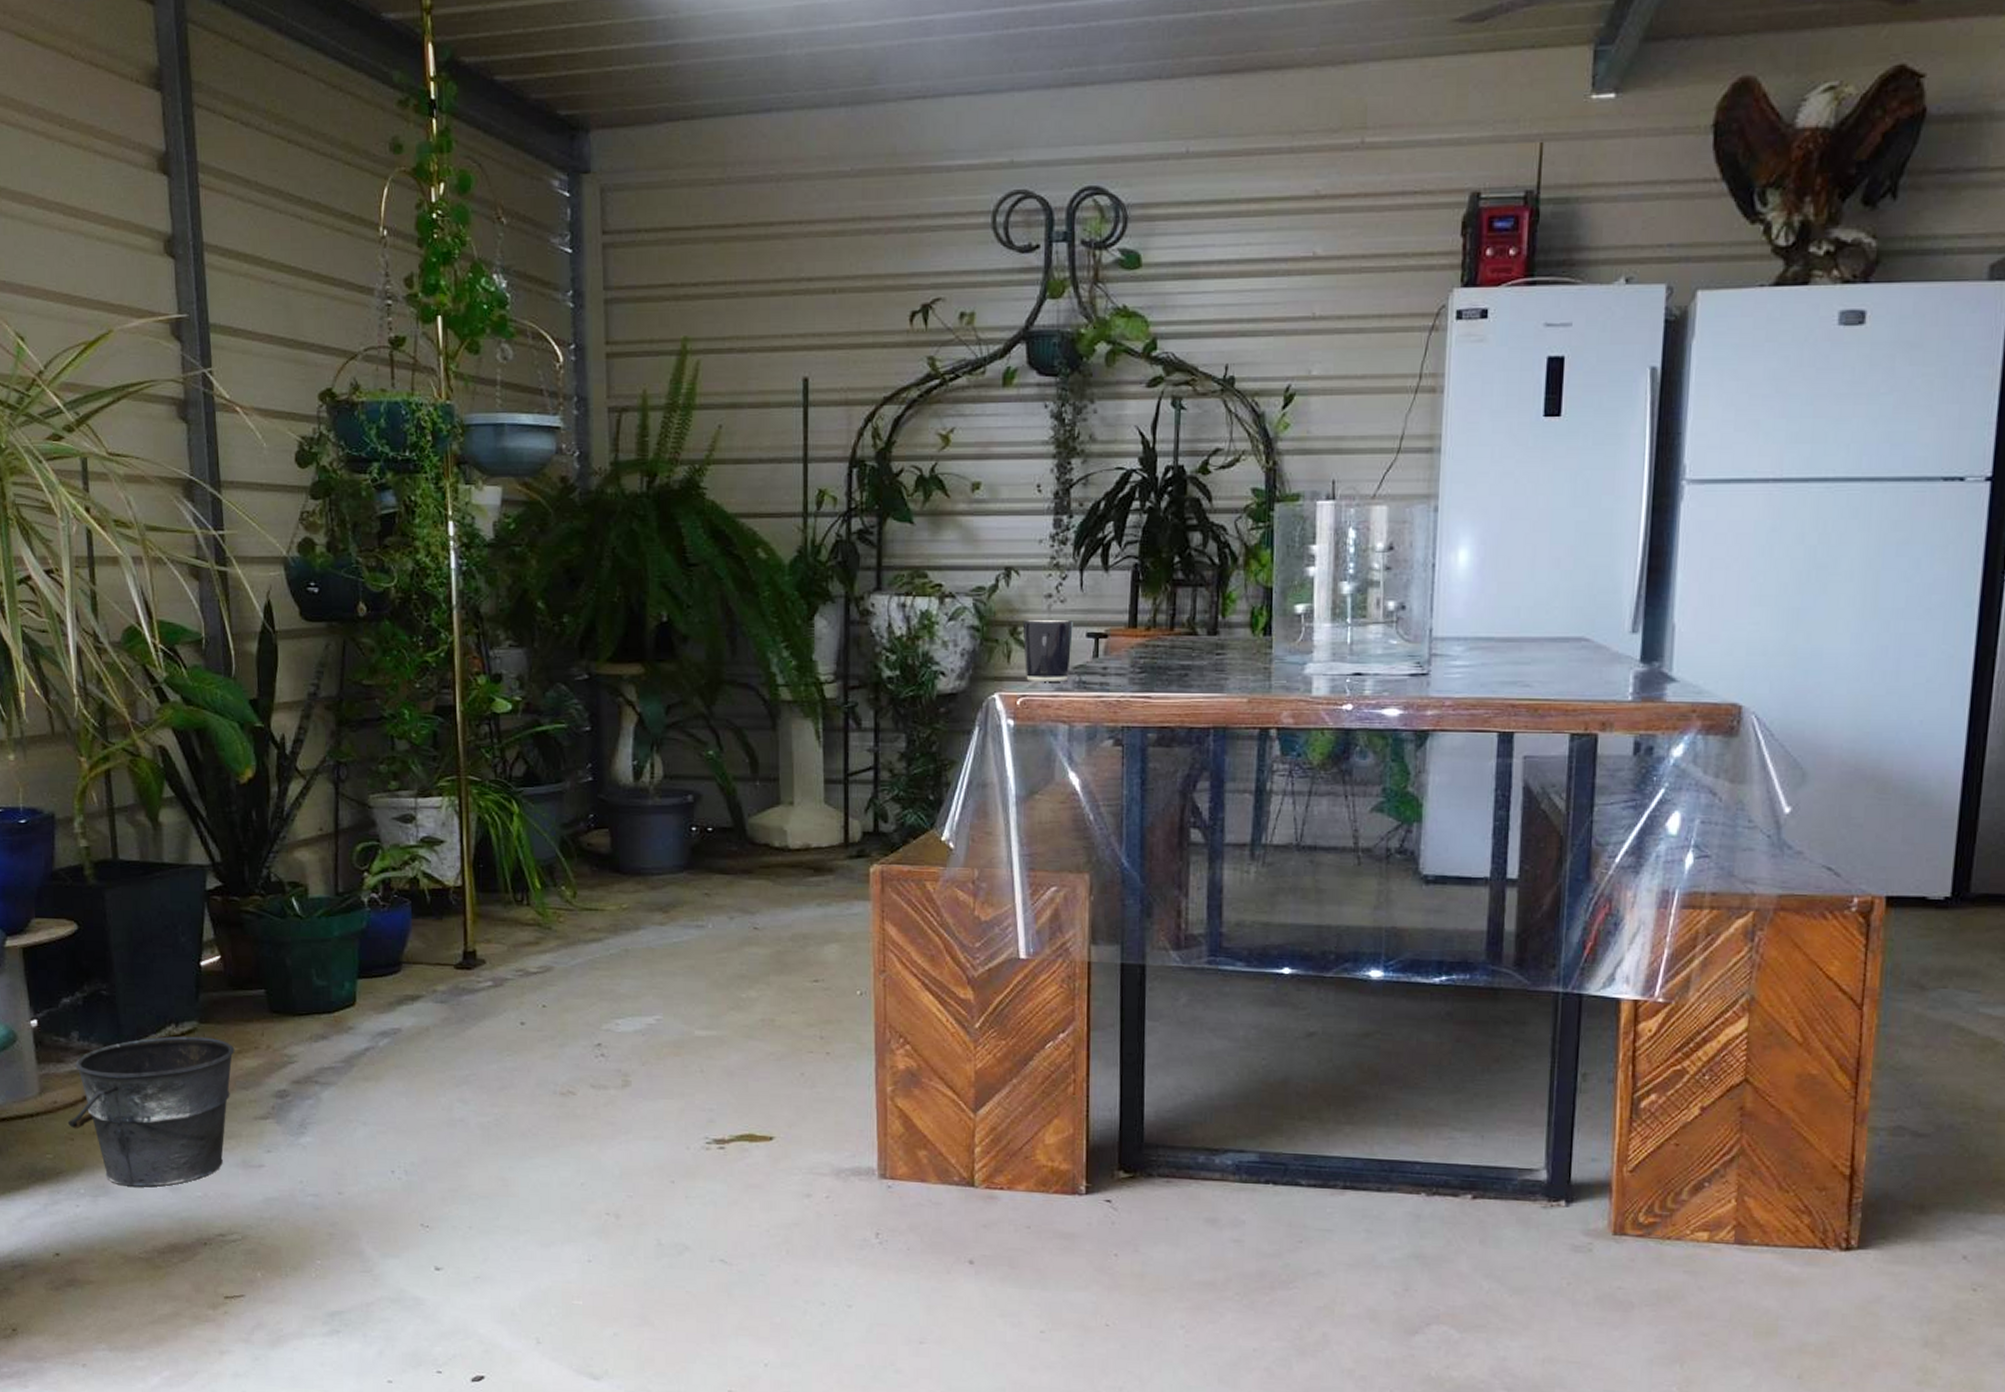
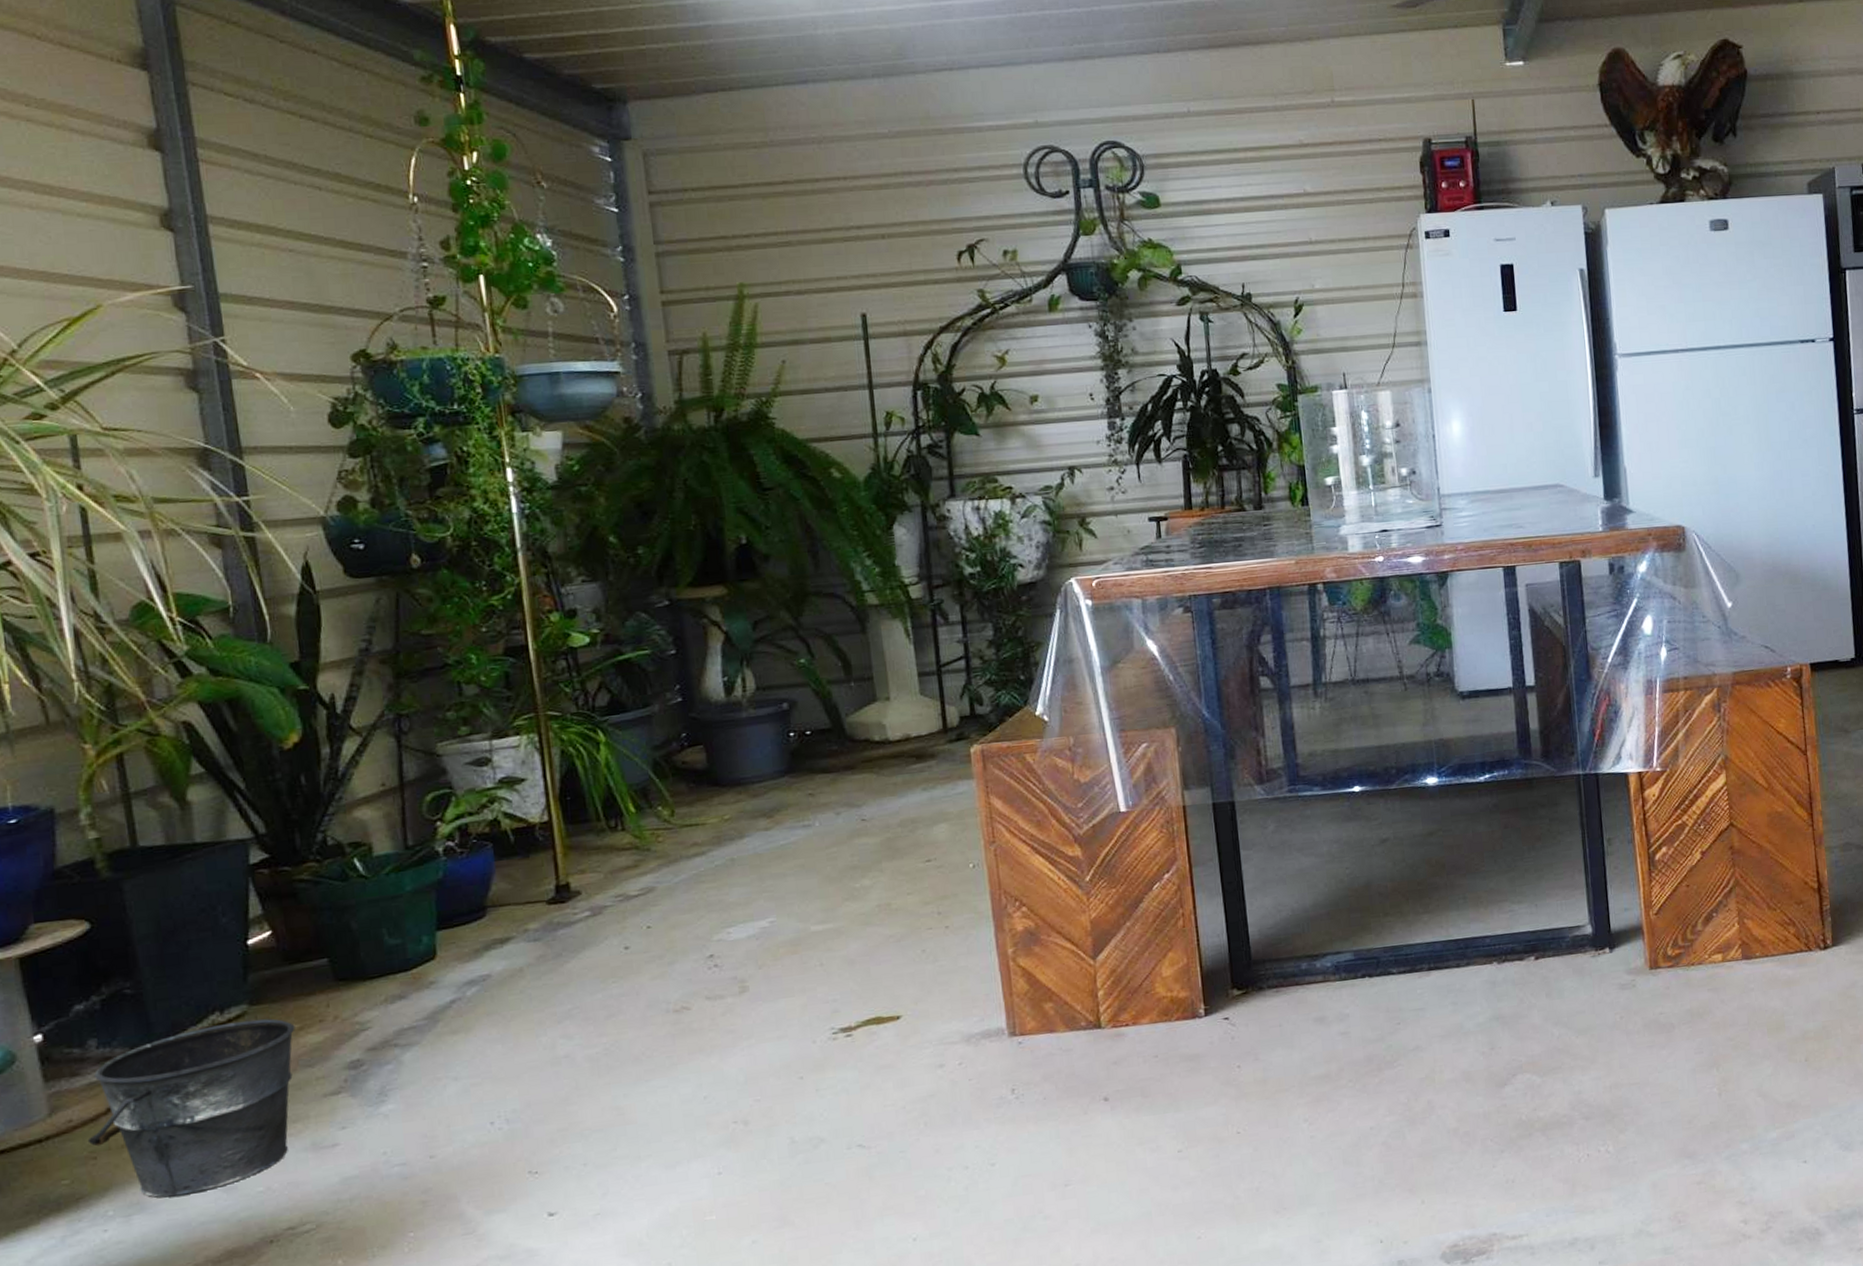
mug: present [1022,619,1073,682] -> none [1089,508,1137,565]

